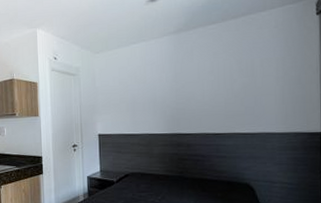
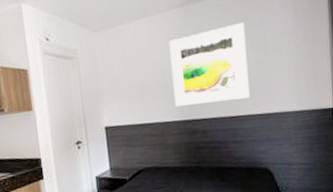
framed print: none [160,49,235,122] -> present [168,23,250,107]

